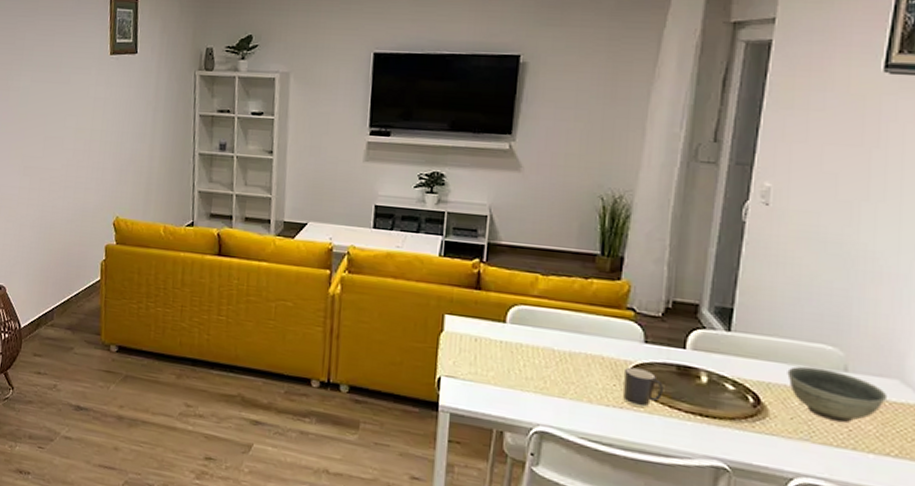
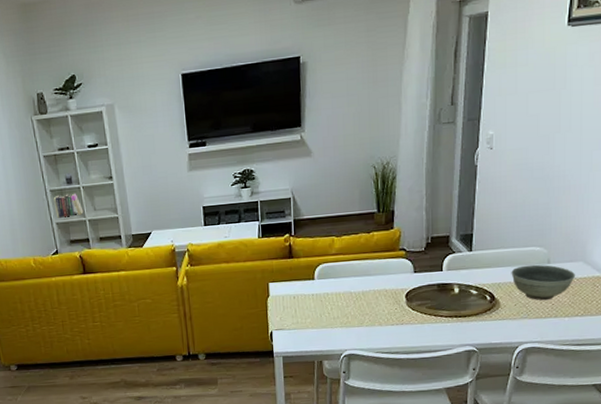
books: none [200,160,233,188] -> present [53,193,84,218]
mug: present [622,367,663,409] -> none [401,292,429,322]

